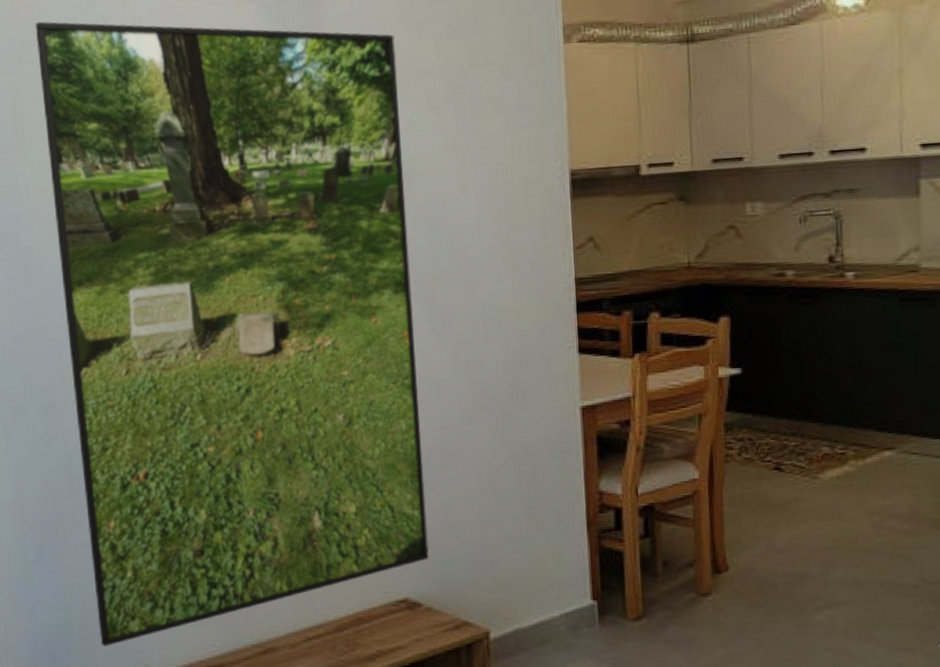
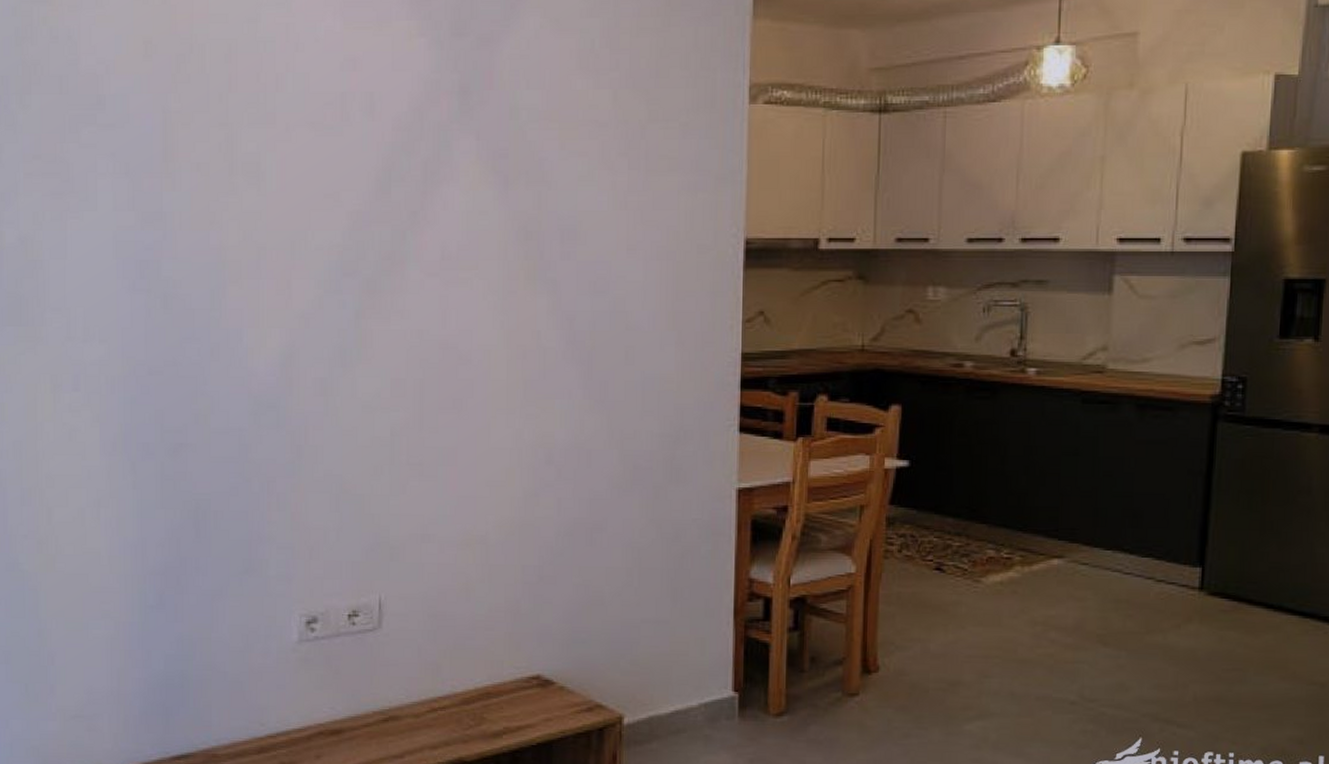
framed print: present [35,21,430,646] -> none [192,40,571,702]

